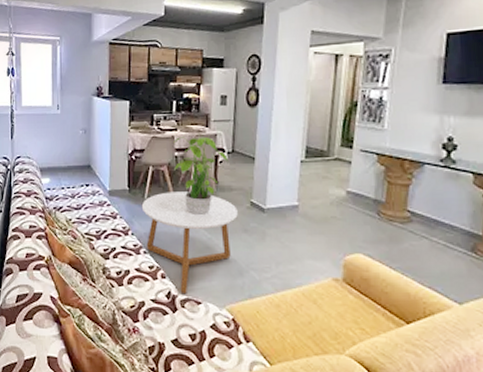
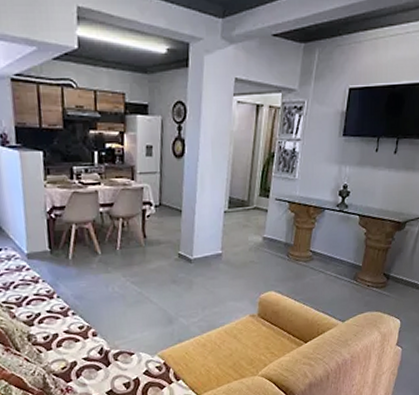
coffee table: present [141,192,238,293] -> none [66,248,167,348]
potted plant: present [173,133,228,214] -> none [97,187,156,271]

